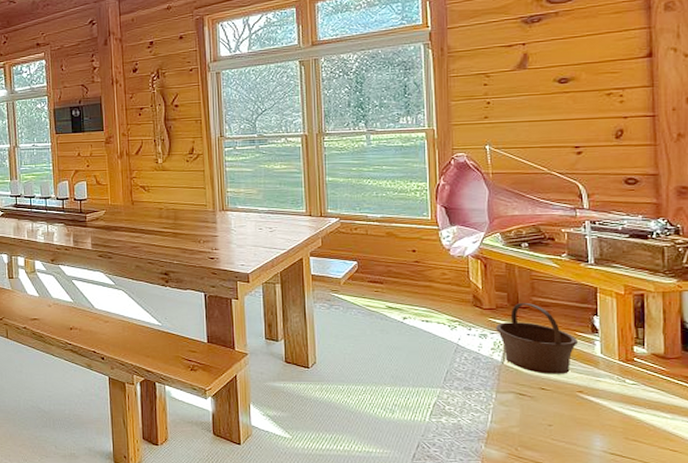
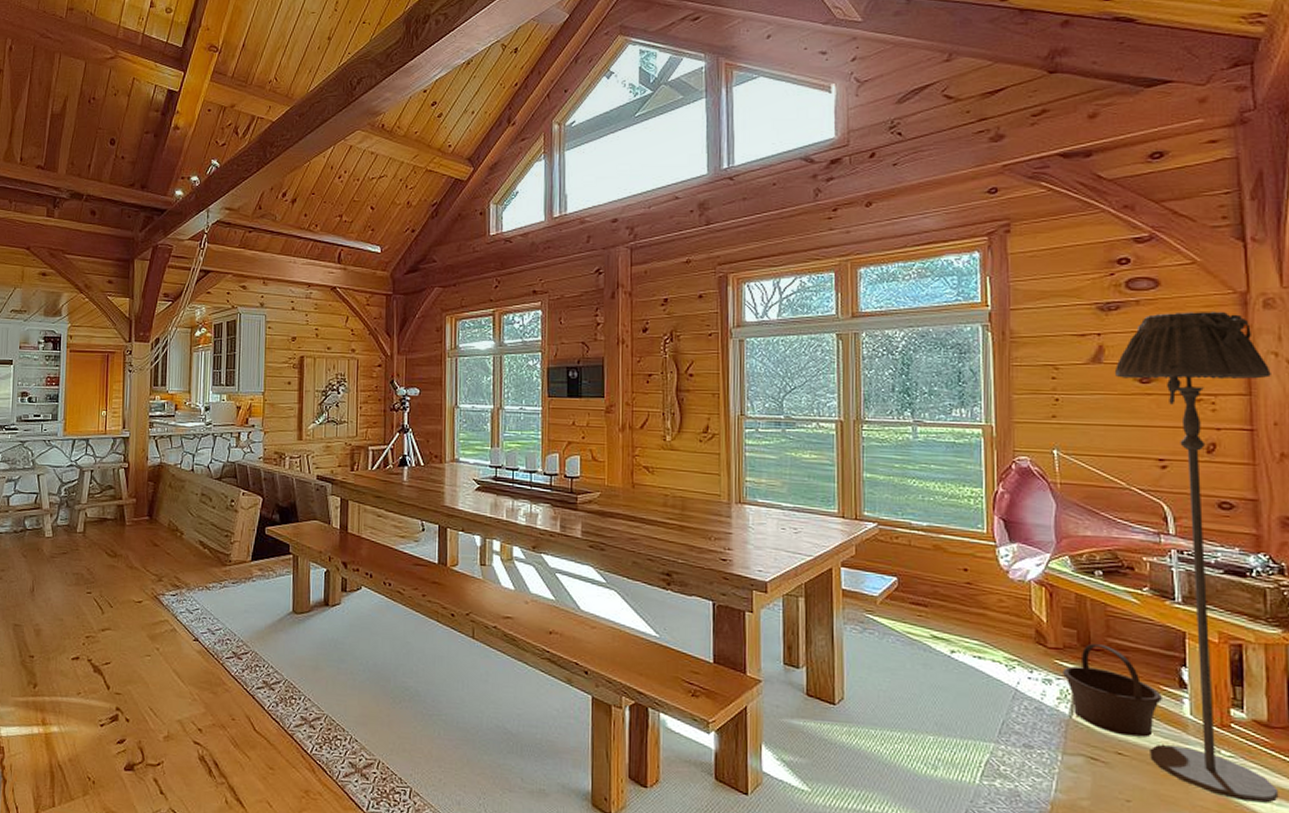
floor lamp: none [537,16,673,419] -> present [1114,311,1279,804]

